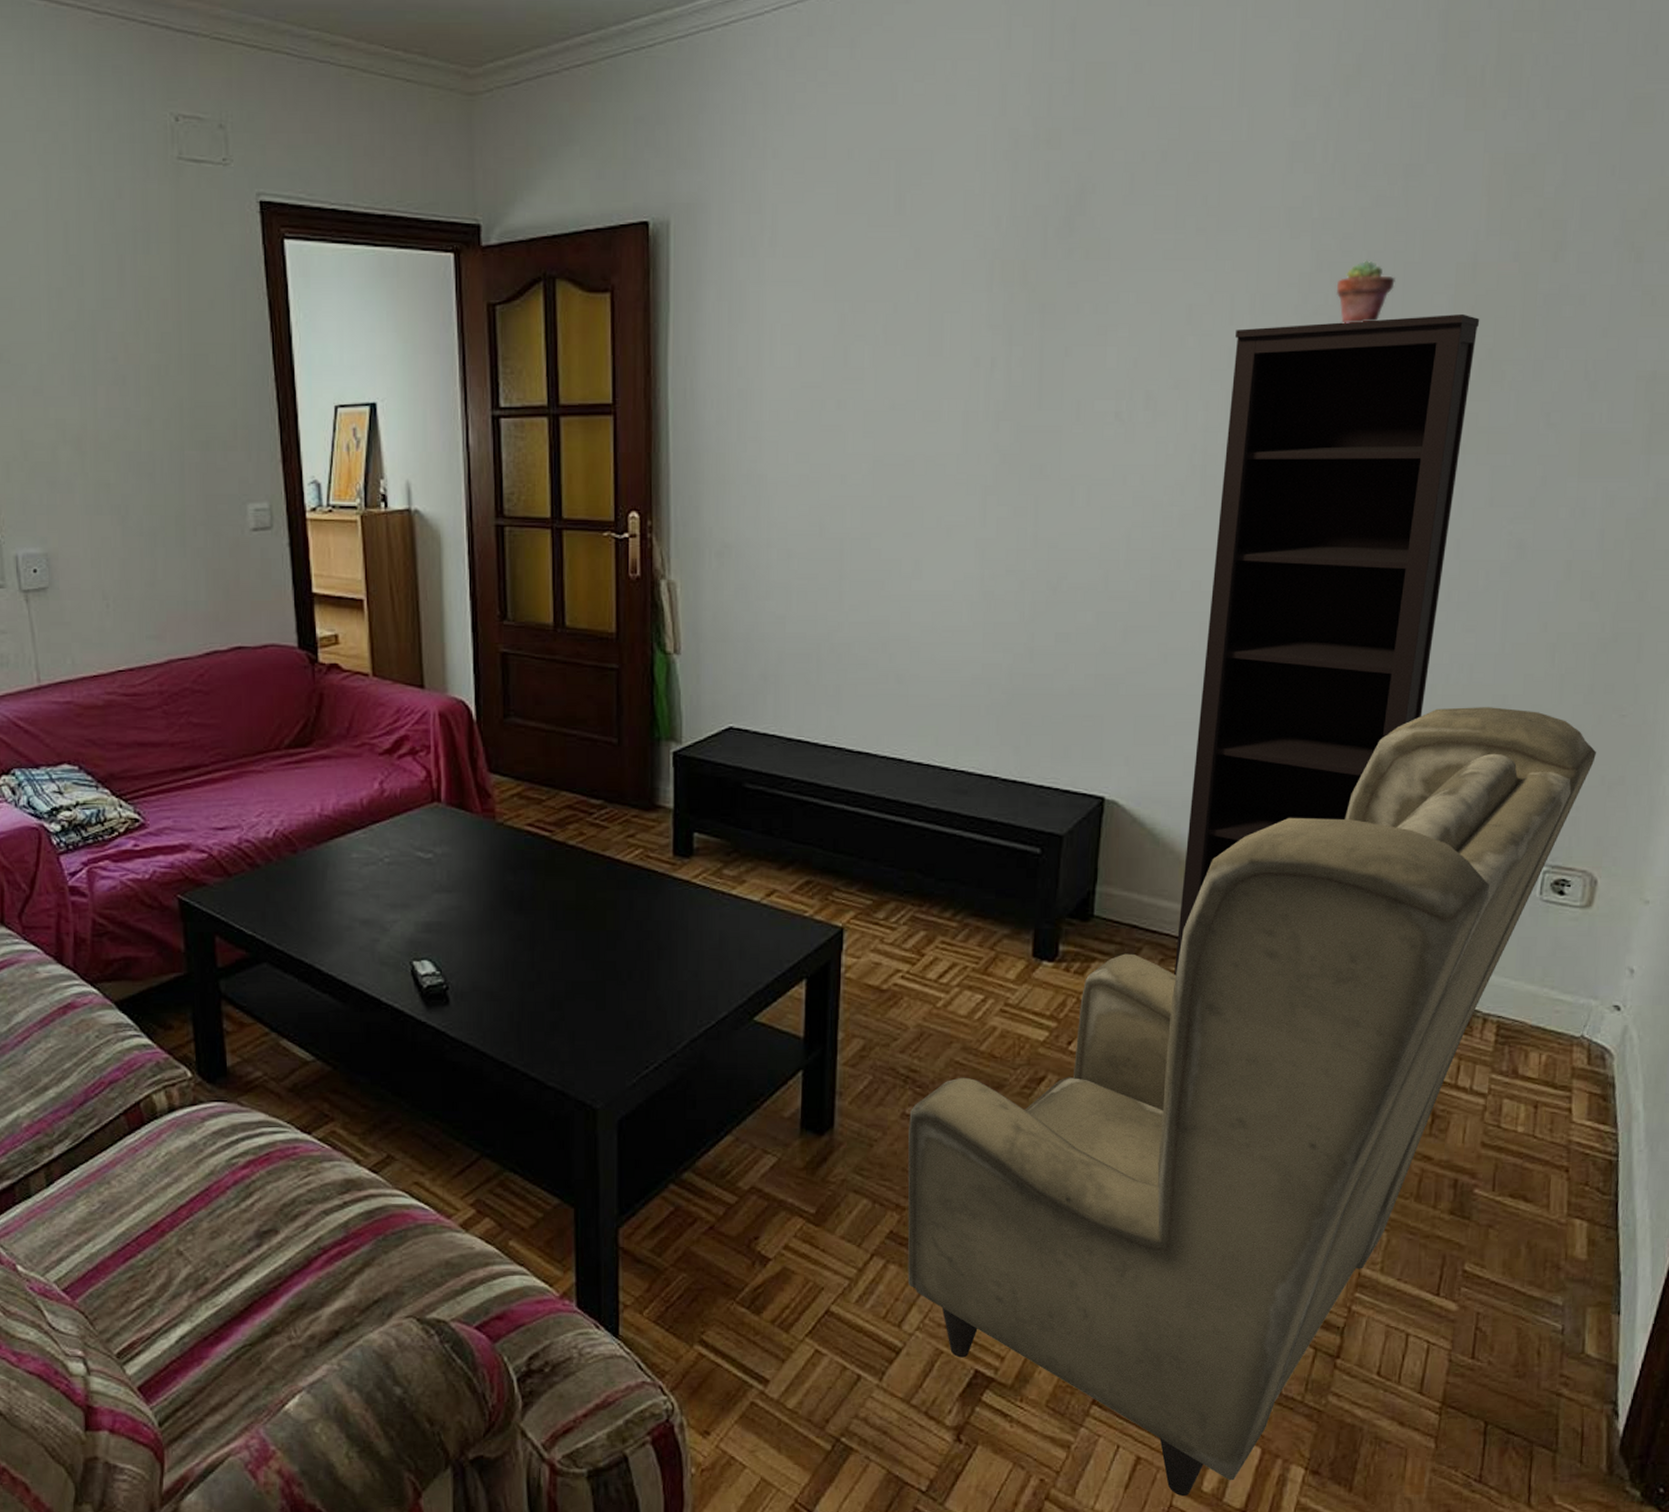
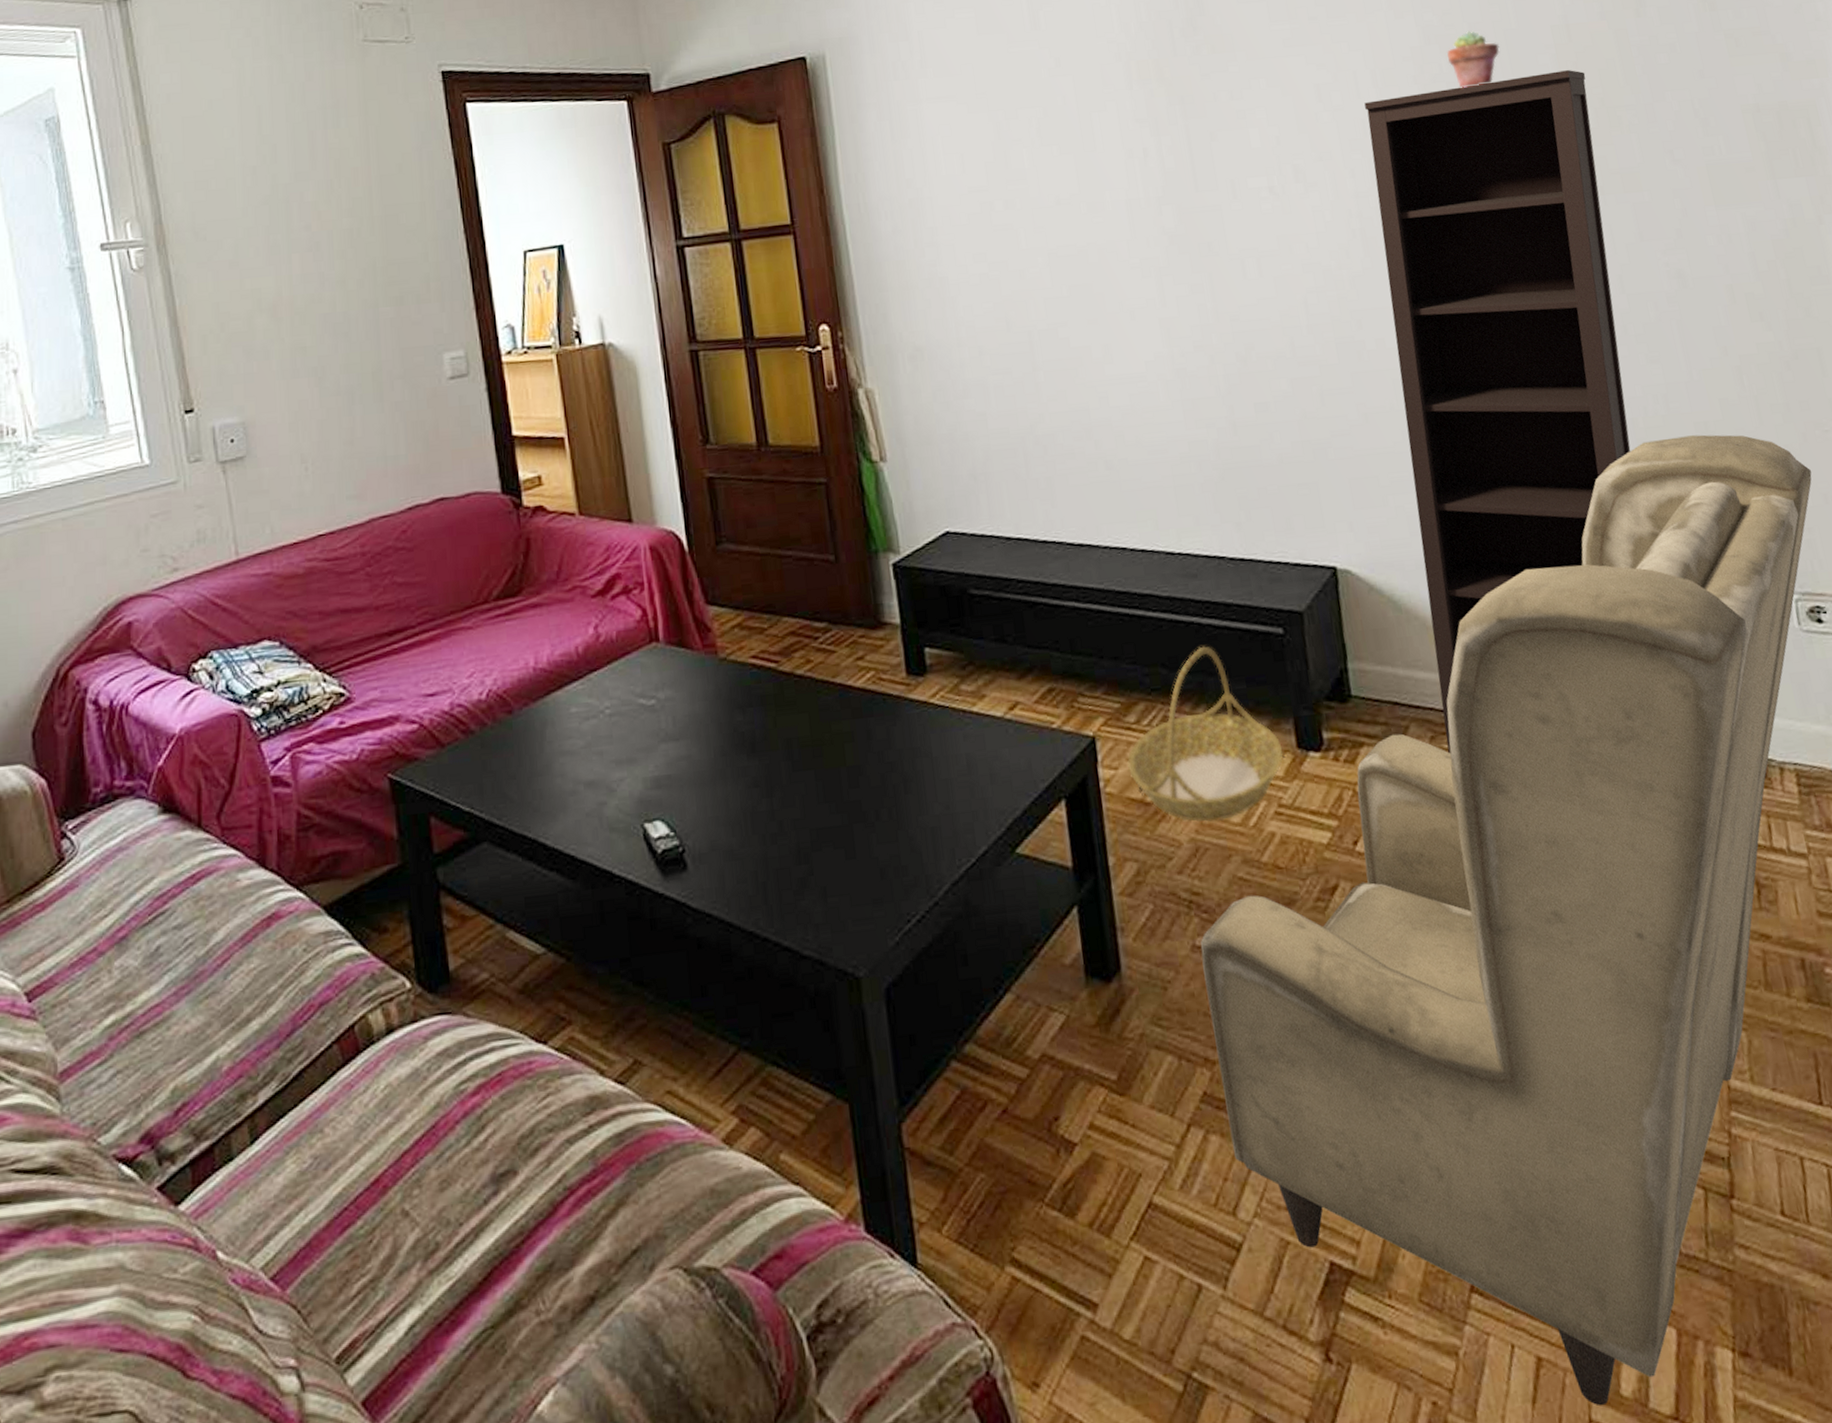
basket: none [870,857,1019,1013] -> present [1127,646,1283,823]

